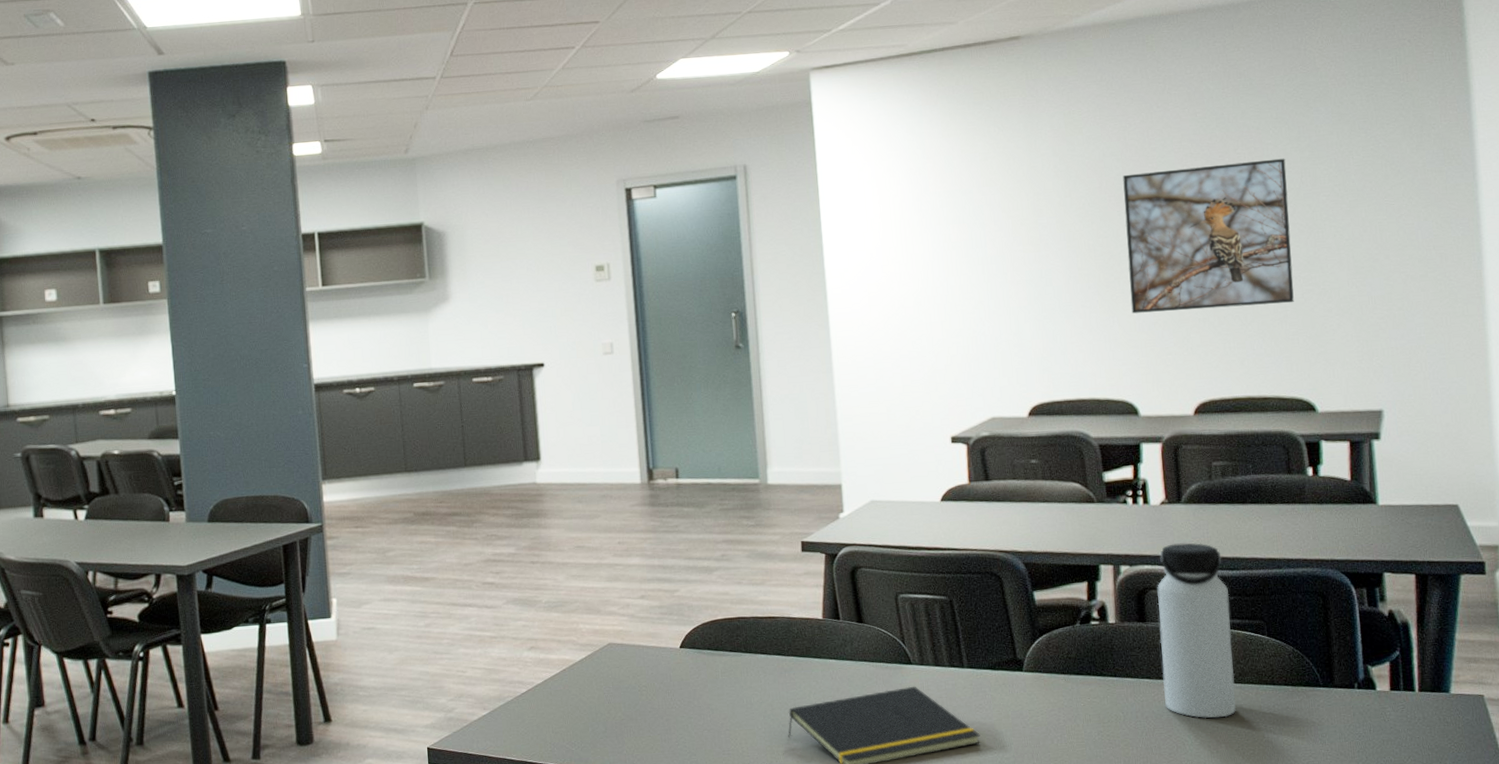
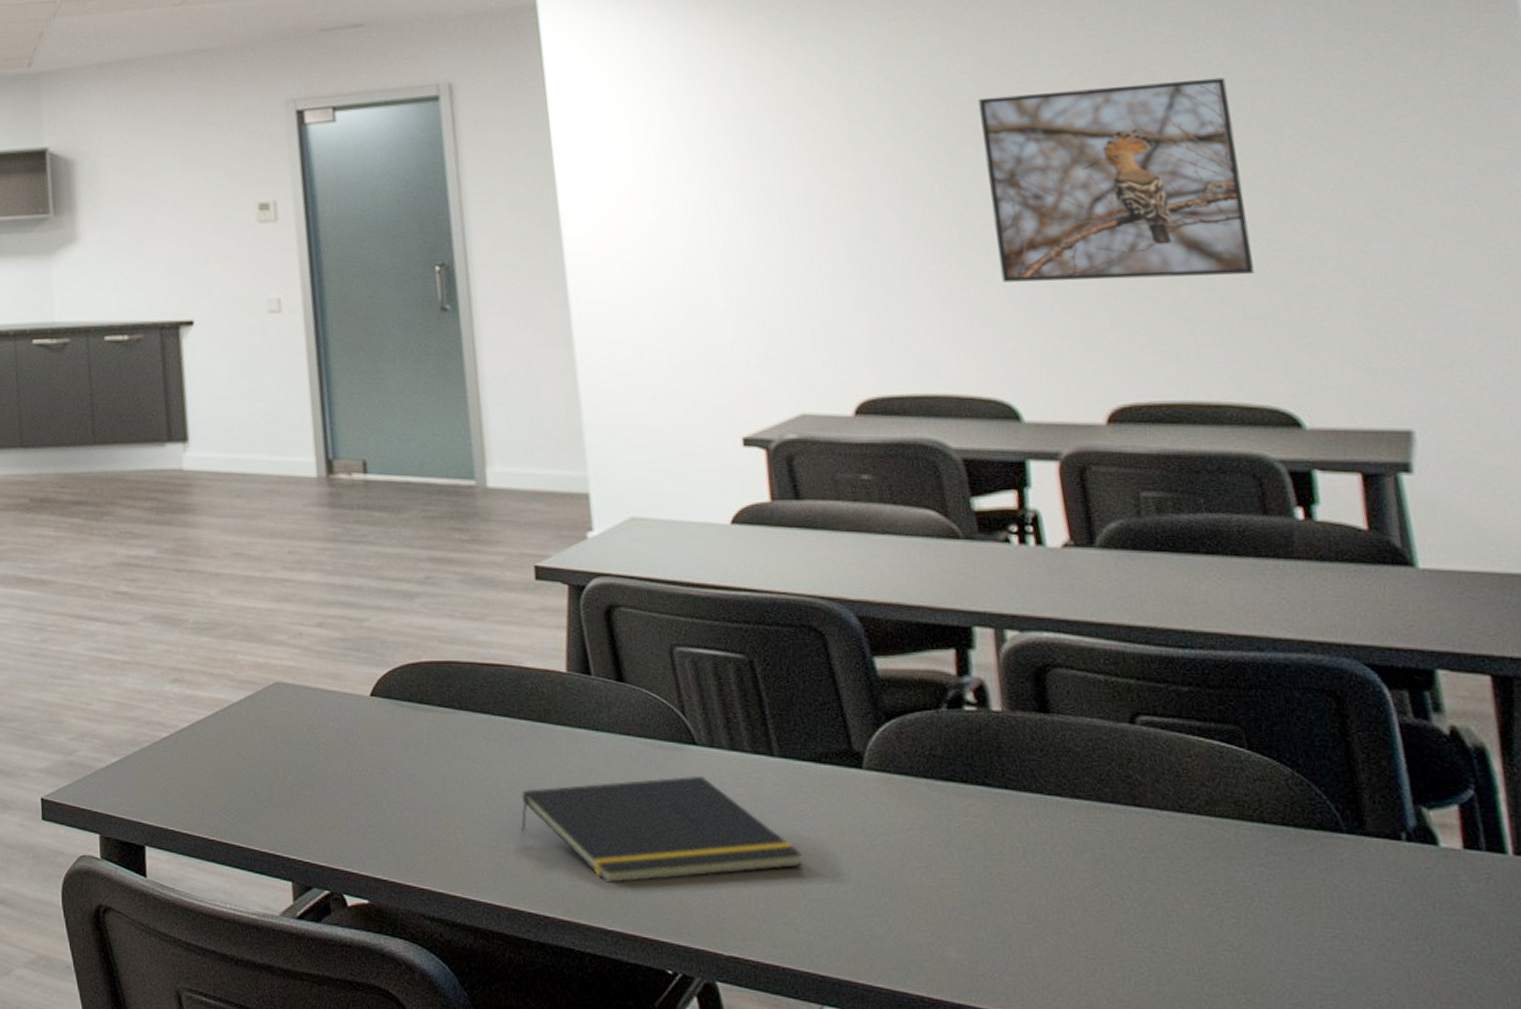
water bottle: present [1157,543,1237,719] -> none [1064,604,1205,865]

